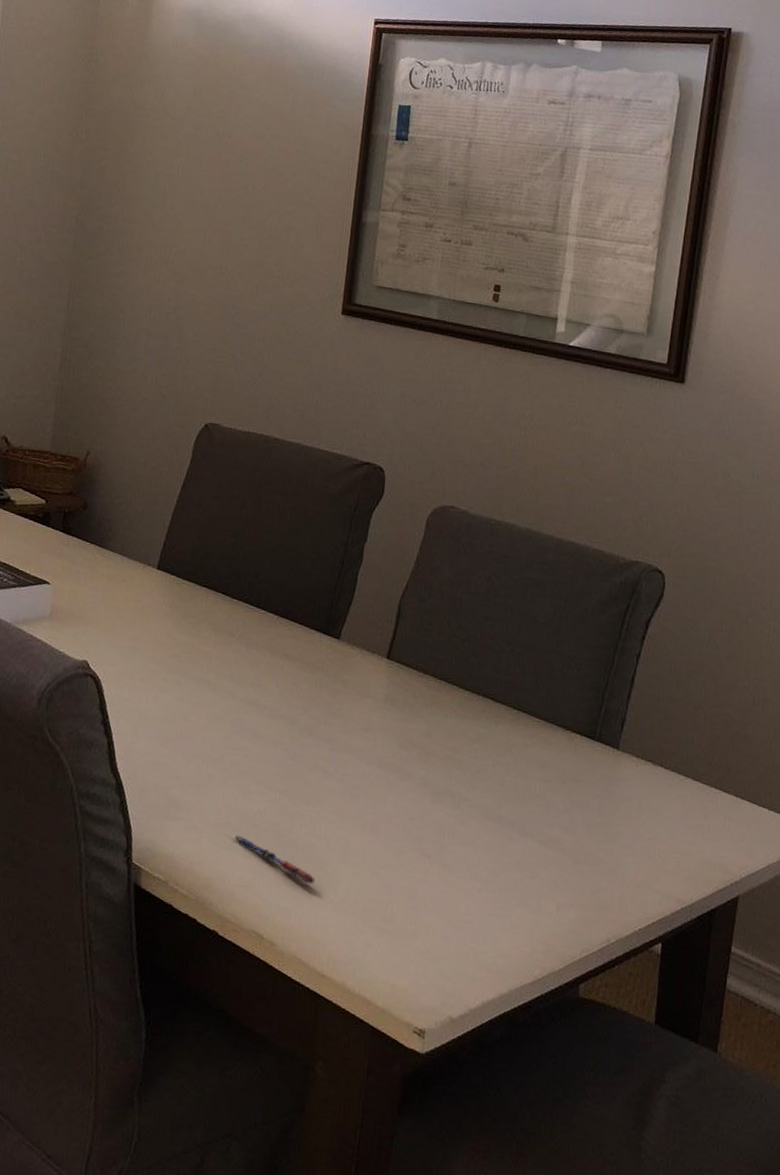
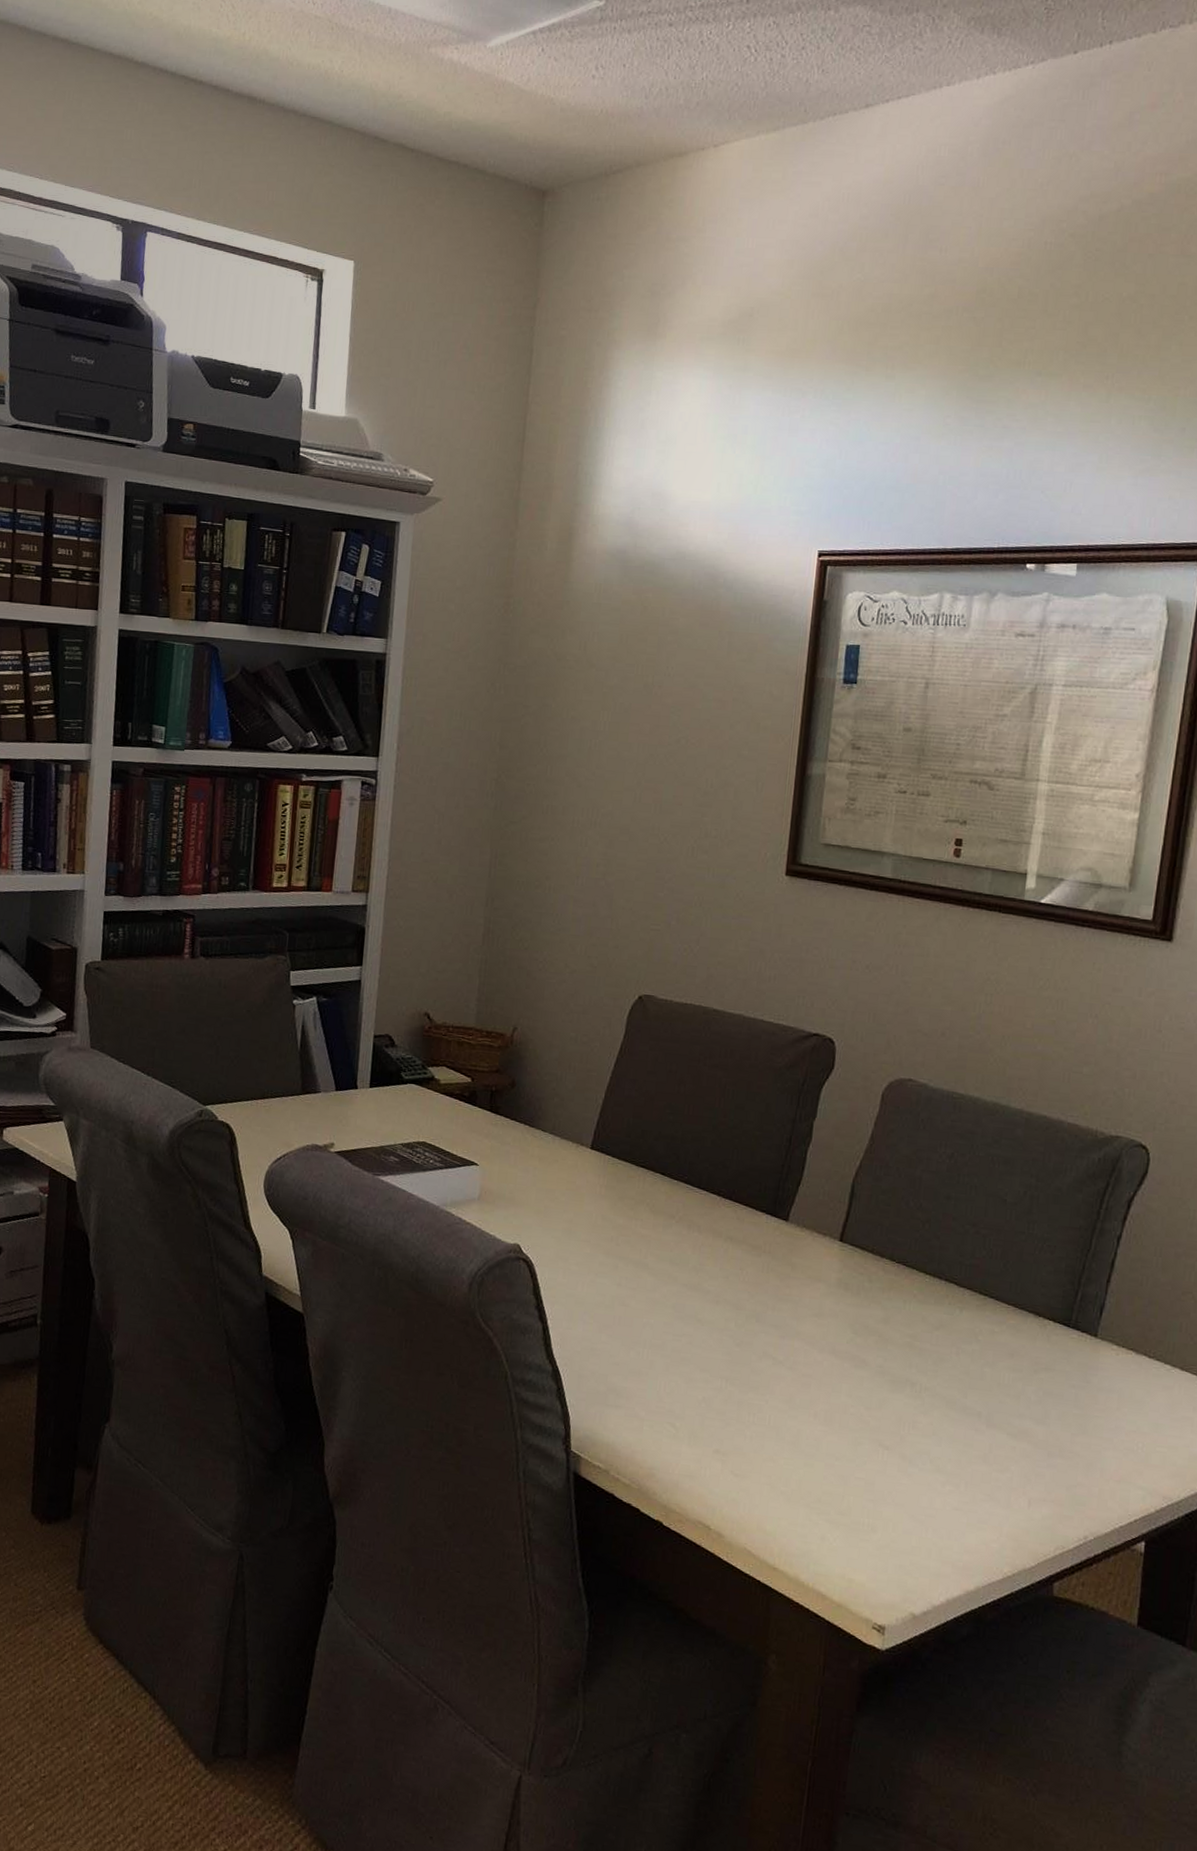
pen: present [233,835,316,884] -> none [676,1423,766,1475]

